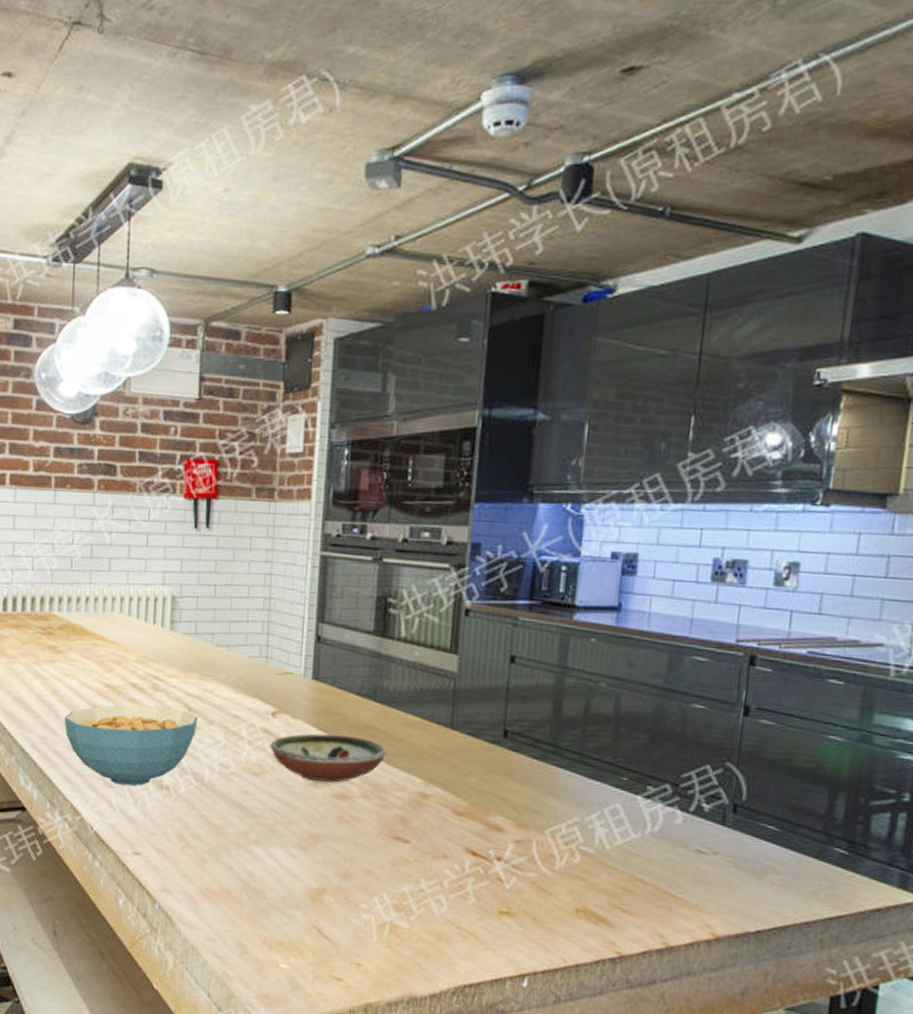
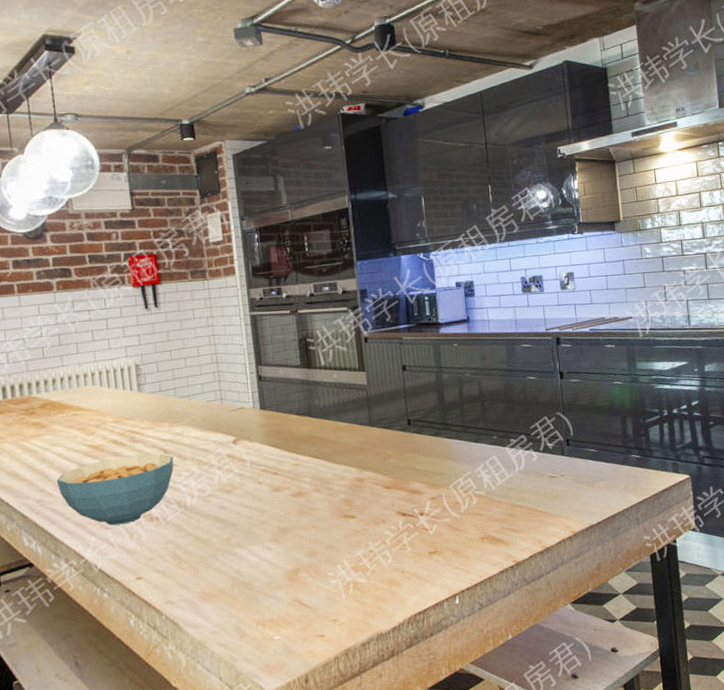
decorative bowl: present [269,733,387,783] -> none [235,446,327,487]

